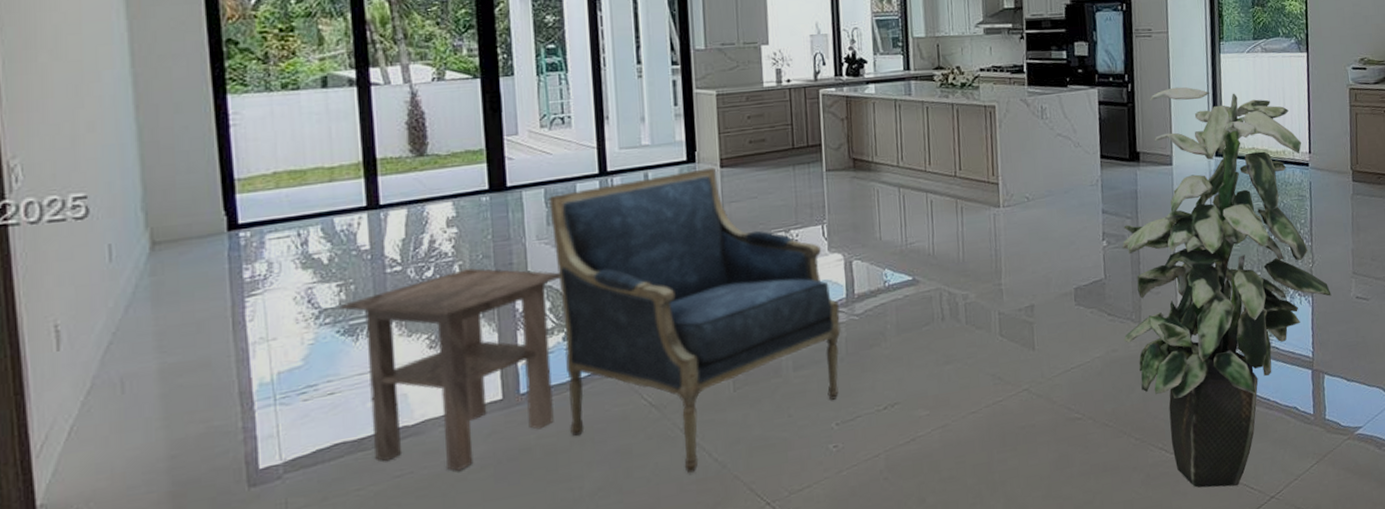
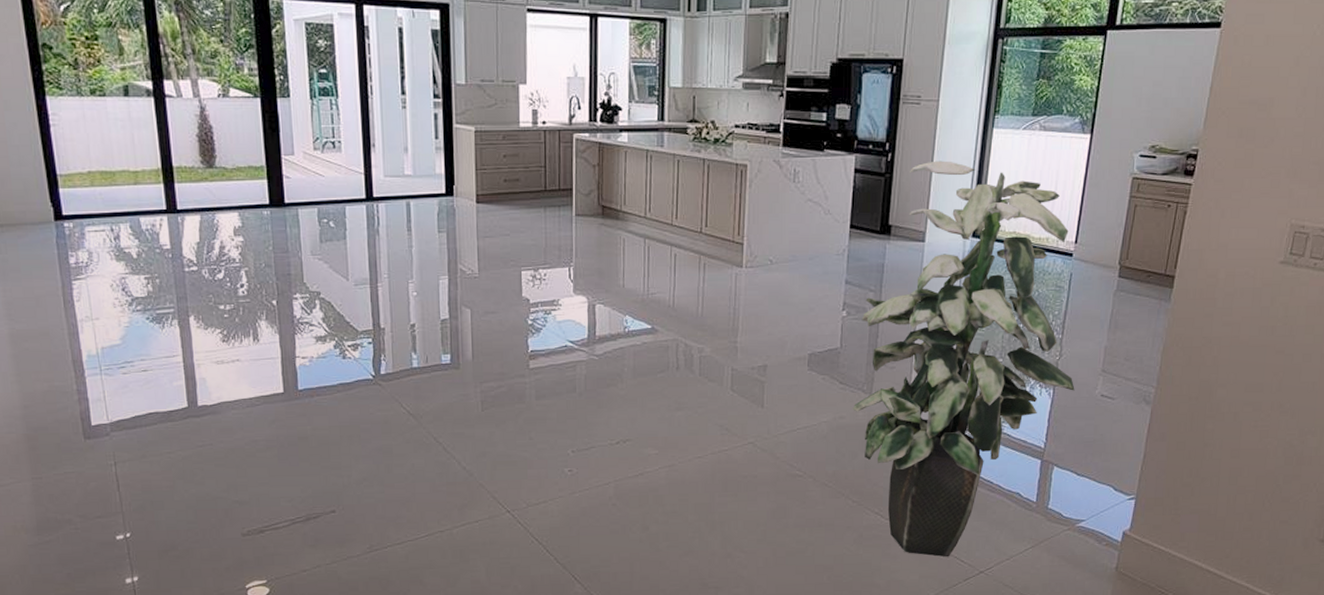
side table: present [339,268,560,471] -> none [148,275,331,448]
armchair: present [549,167,841,473] -> none [321,202,581,476]

